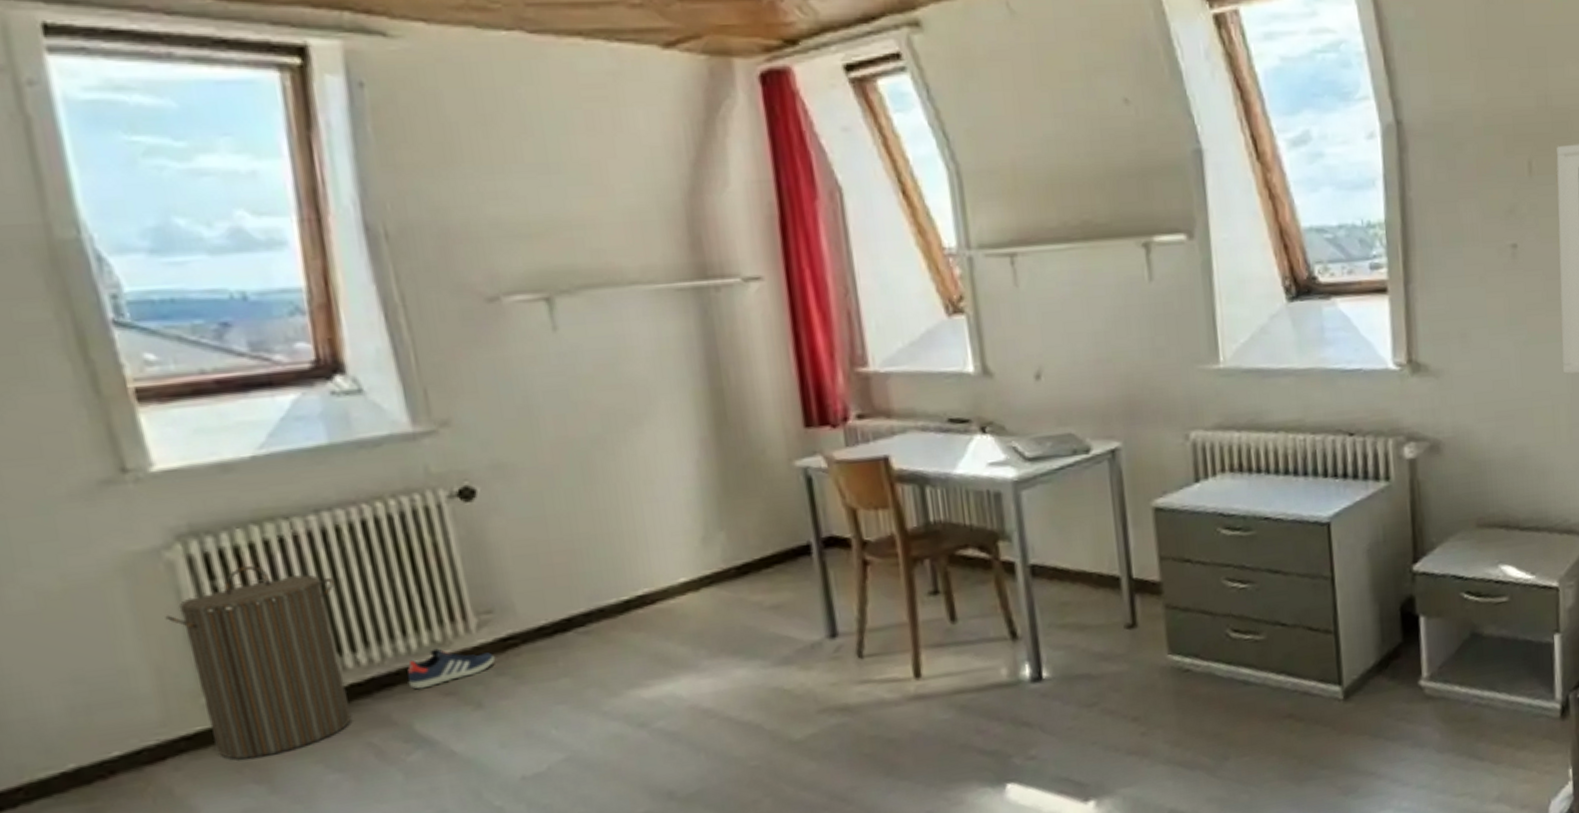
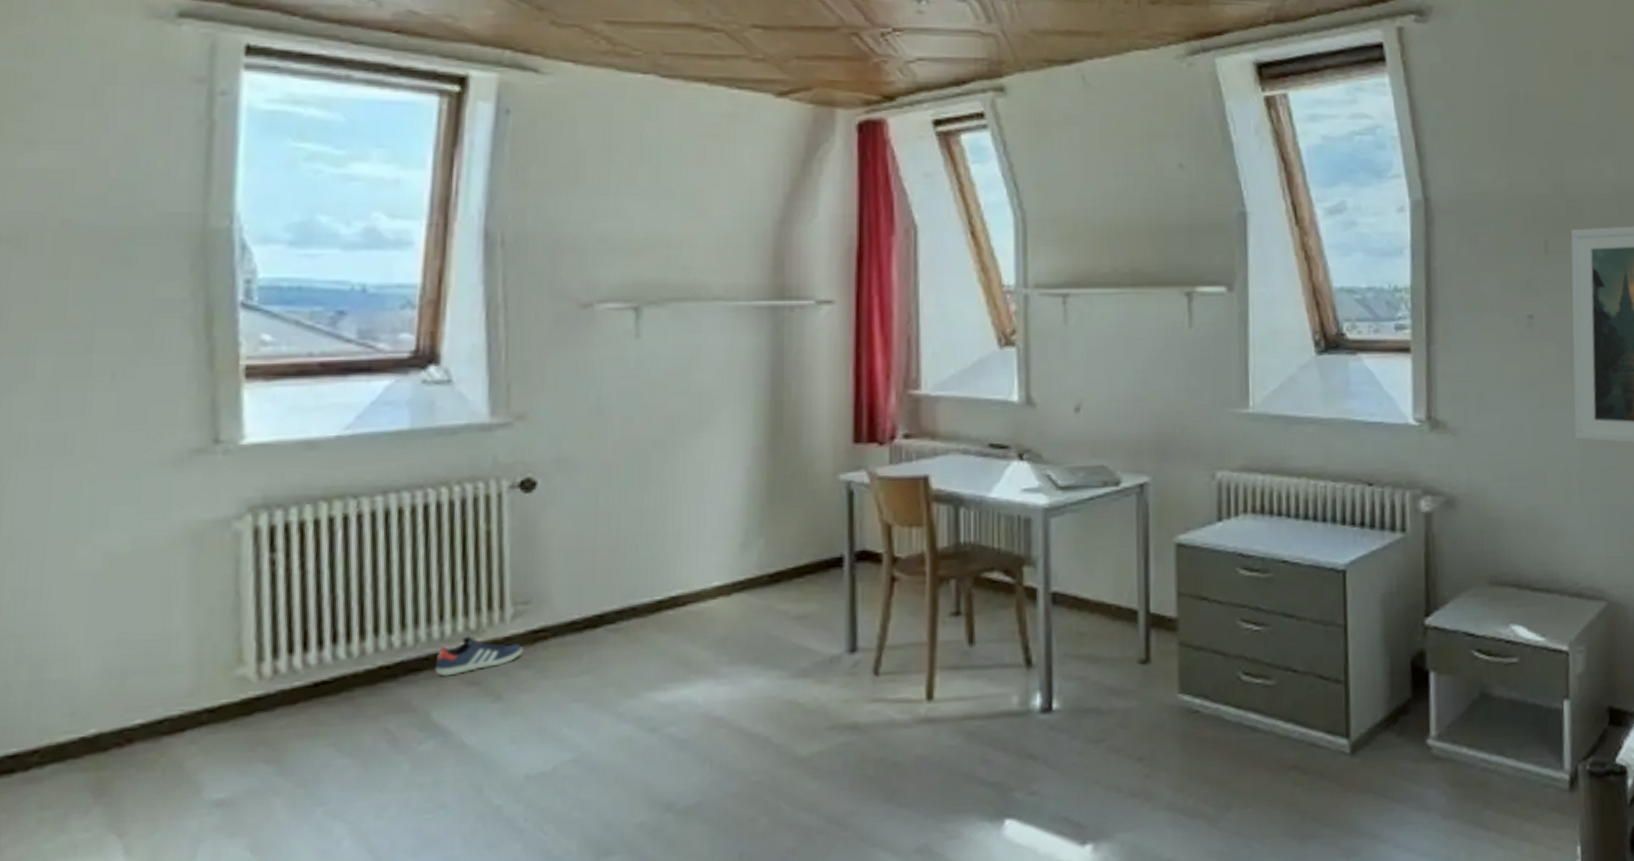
laundry hamper: present [165,566,352,760] -> none [219,541,387,737]

